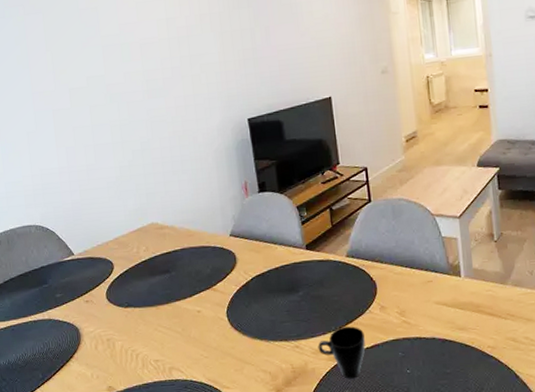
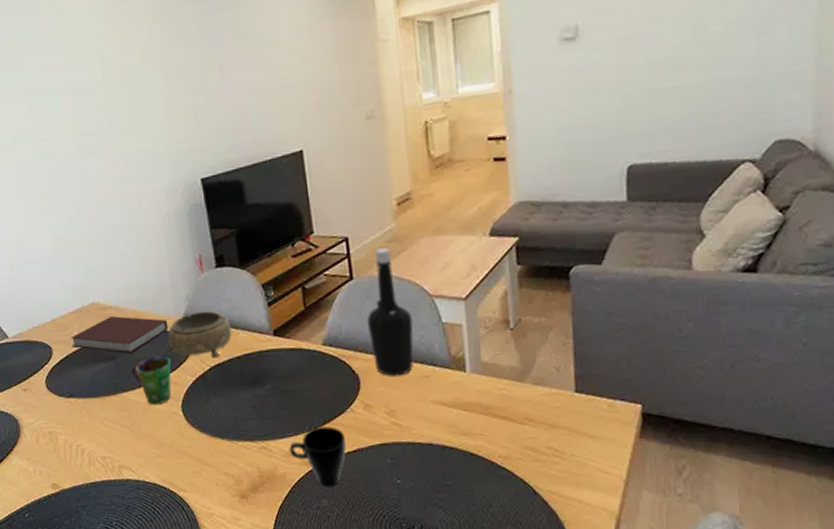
notebook: none [130,234,217,267] -> present [70,316,169,354]
cup: none [183,268,219,312] -> present [131,356,172,405]
decorative bowl: none [214,229,271,270] -> present [166,310,232,358]
bottle: none [382,176,420,282] -> present [366,248,414,376]

